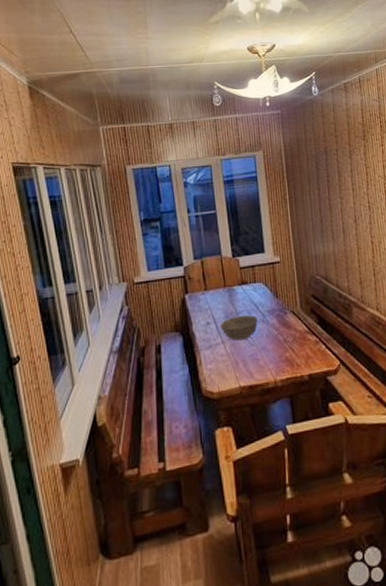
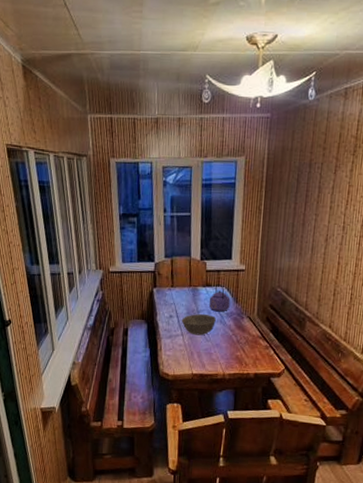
kettle: none [247,279,270,311] -> present [209,283,230,312]

